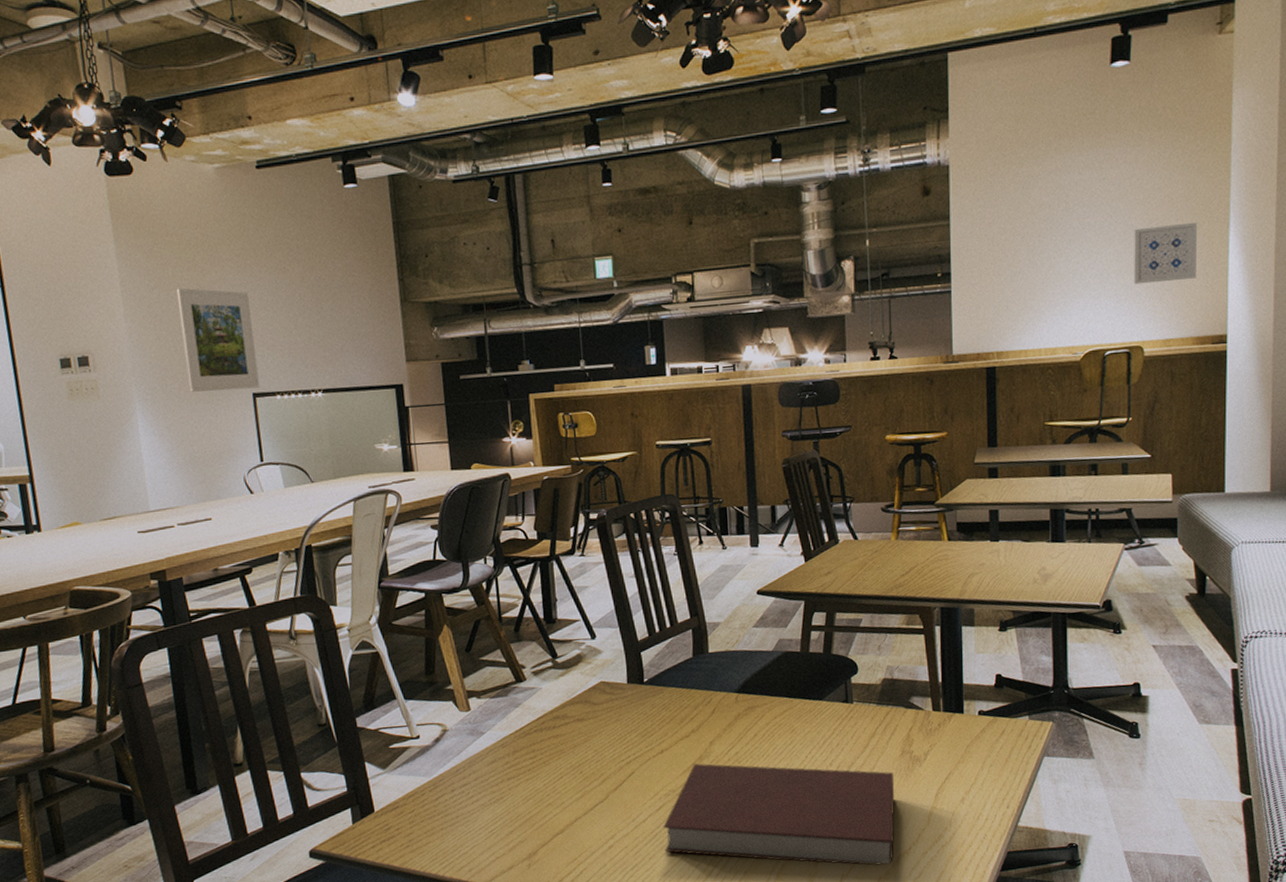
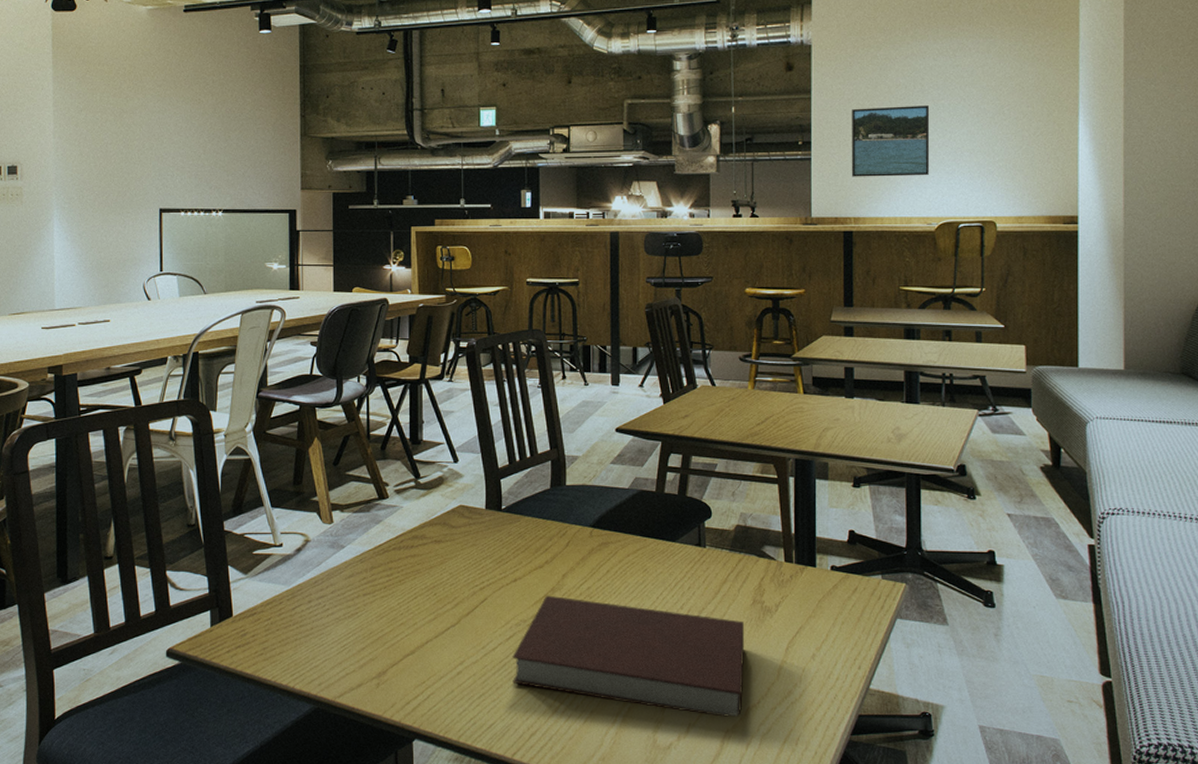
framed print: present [176,287,260,392] -> none [101,111,166,205]
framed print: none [993,225,1074,309] -> present [851,105,929,177]
wall art: present [1134,222,1197,285] -> none [986,110,1047,164]

